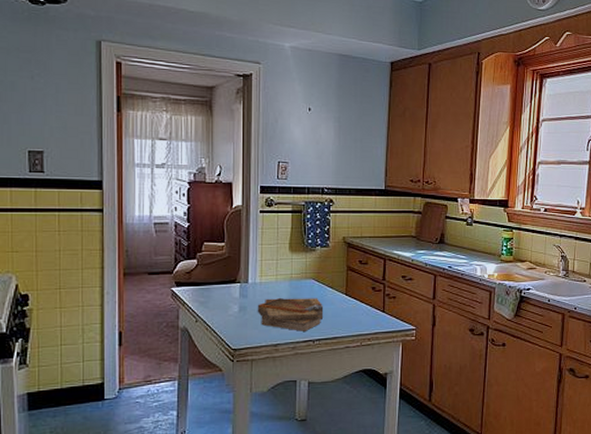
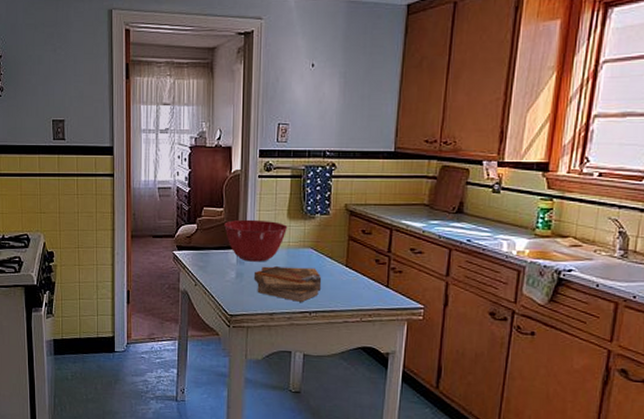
mixing bowl: none [226,253,290,295] -> present [224,219,288,262]

